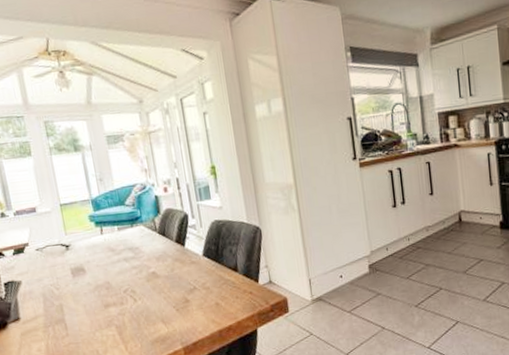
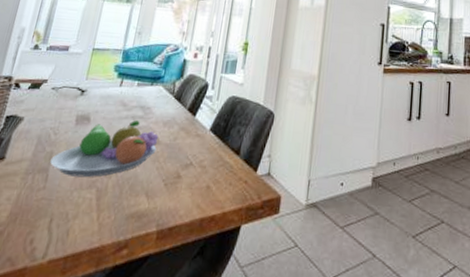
fruit bowl: none [63,261,158,321] -> present [50,120,159,178]

